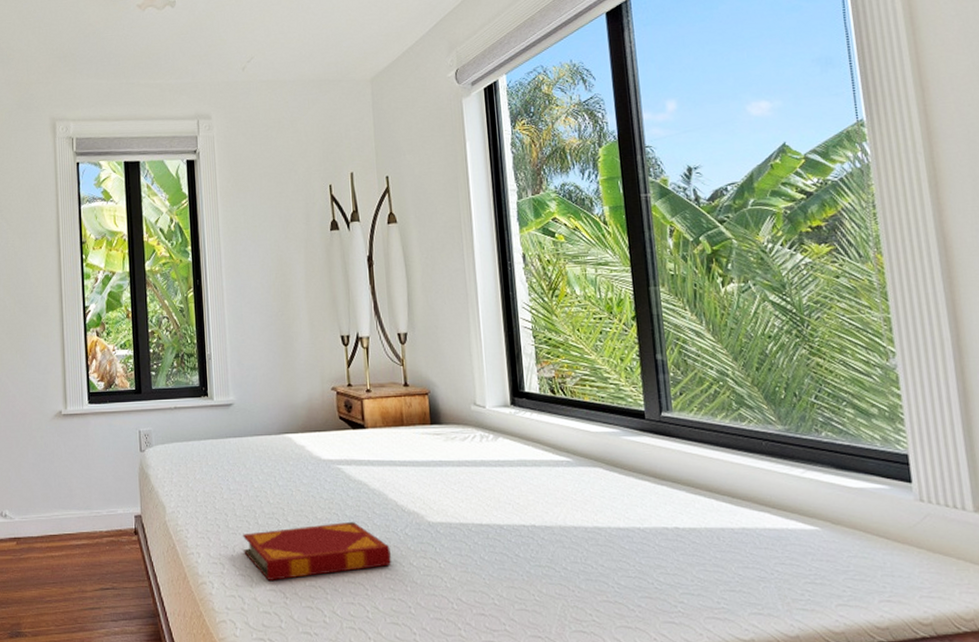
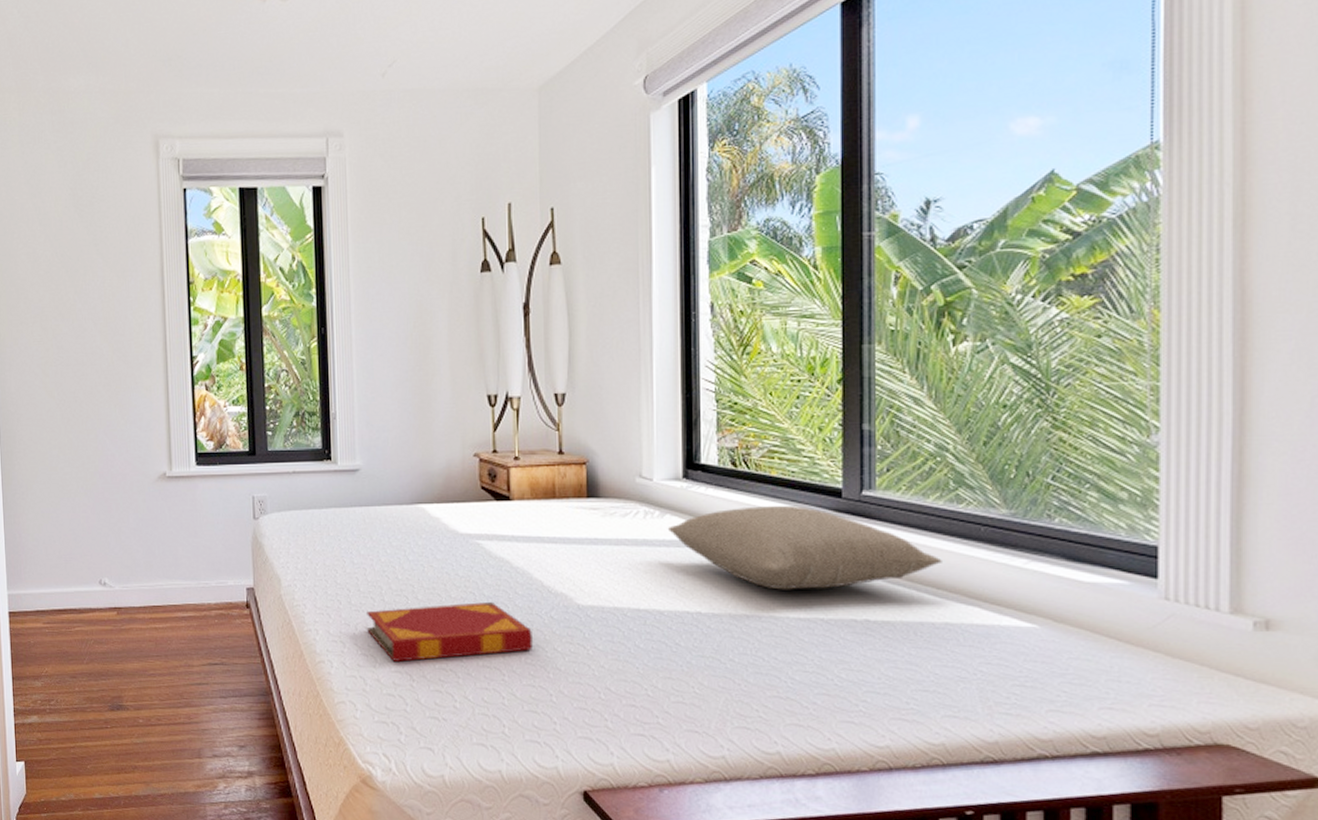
pillow: none [501,427,734,503] -> present [667,506,942,590]

